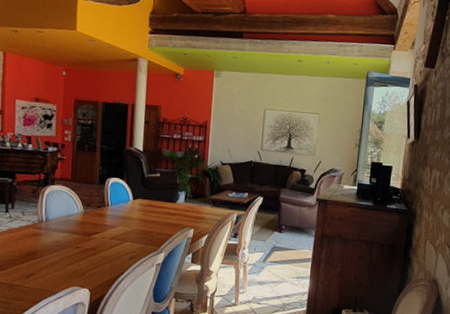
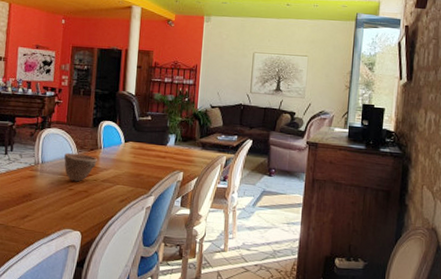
bowl: none [70,210,106,240] -> present [64,152,98,182]

